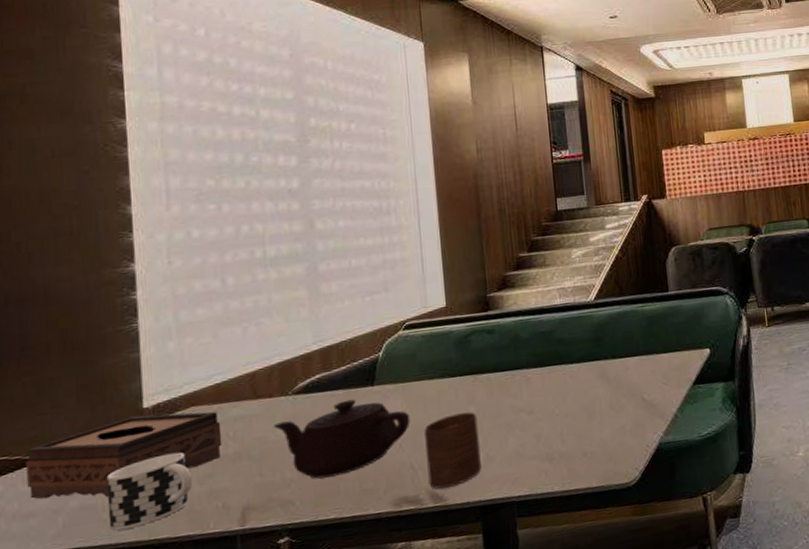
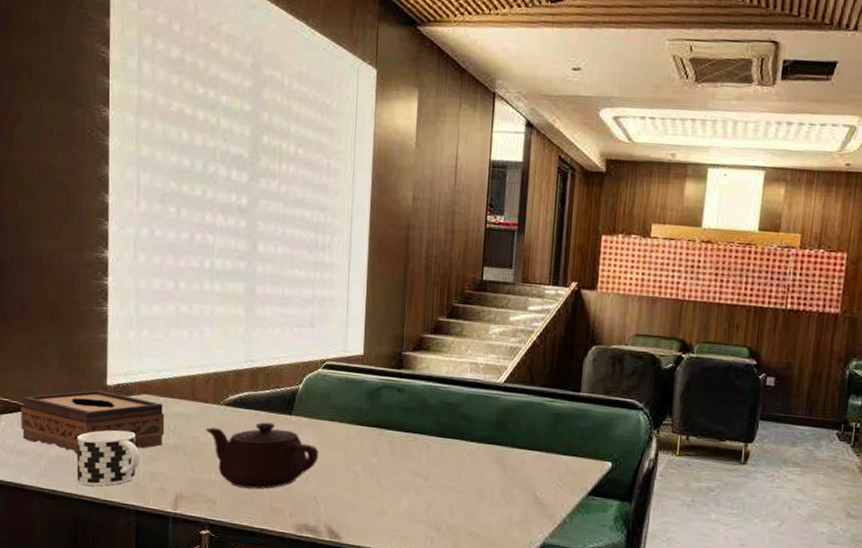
cup: present [424,412,481,489] -> none [328,461,377,528]

